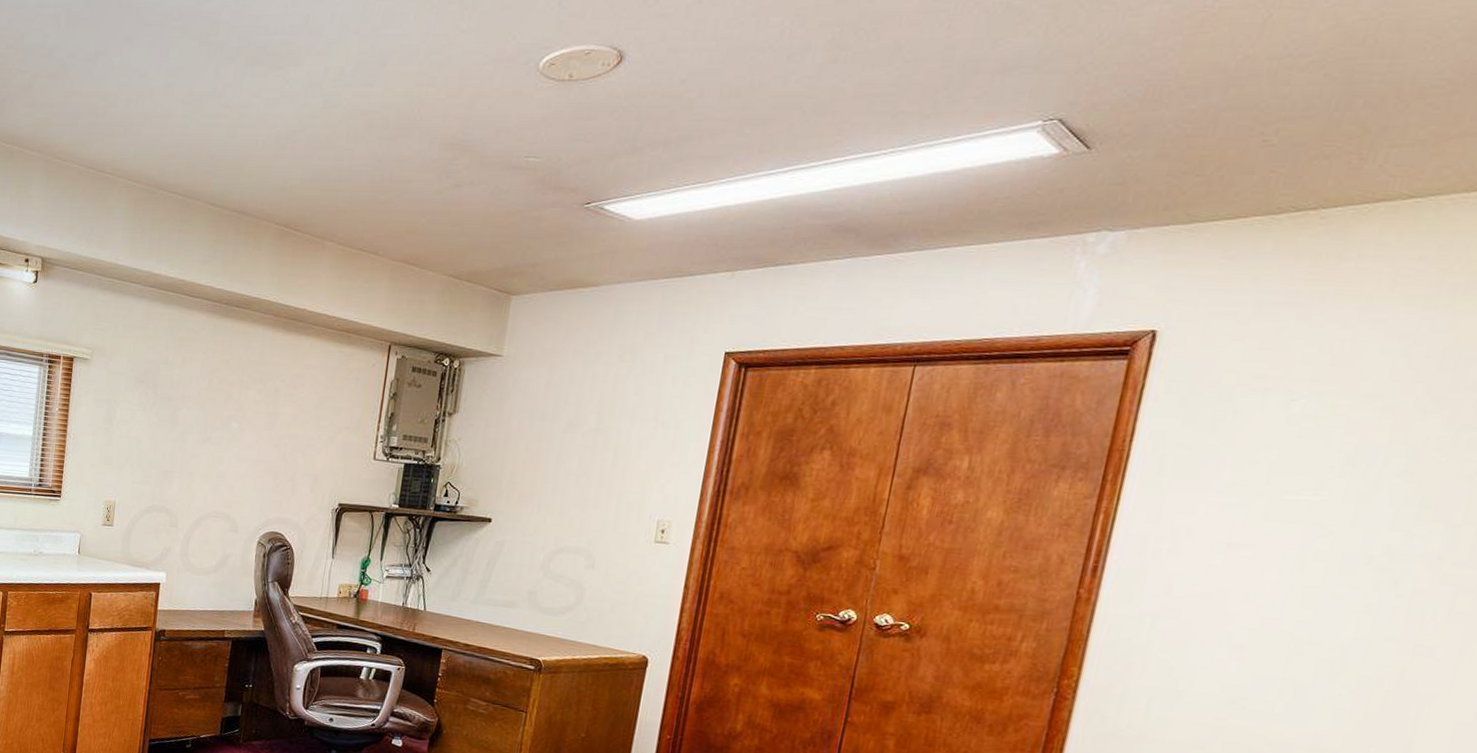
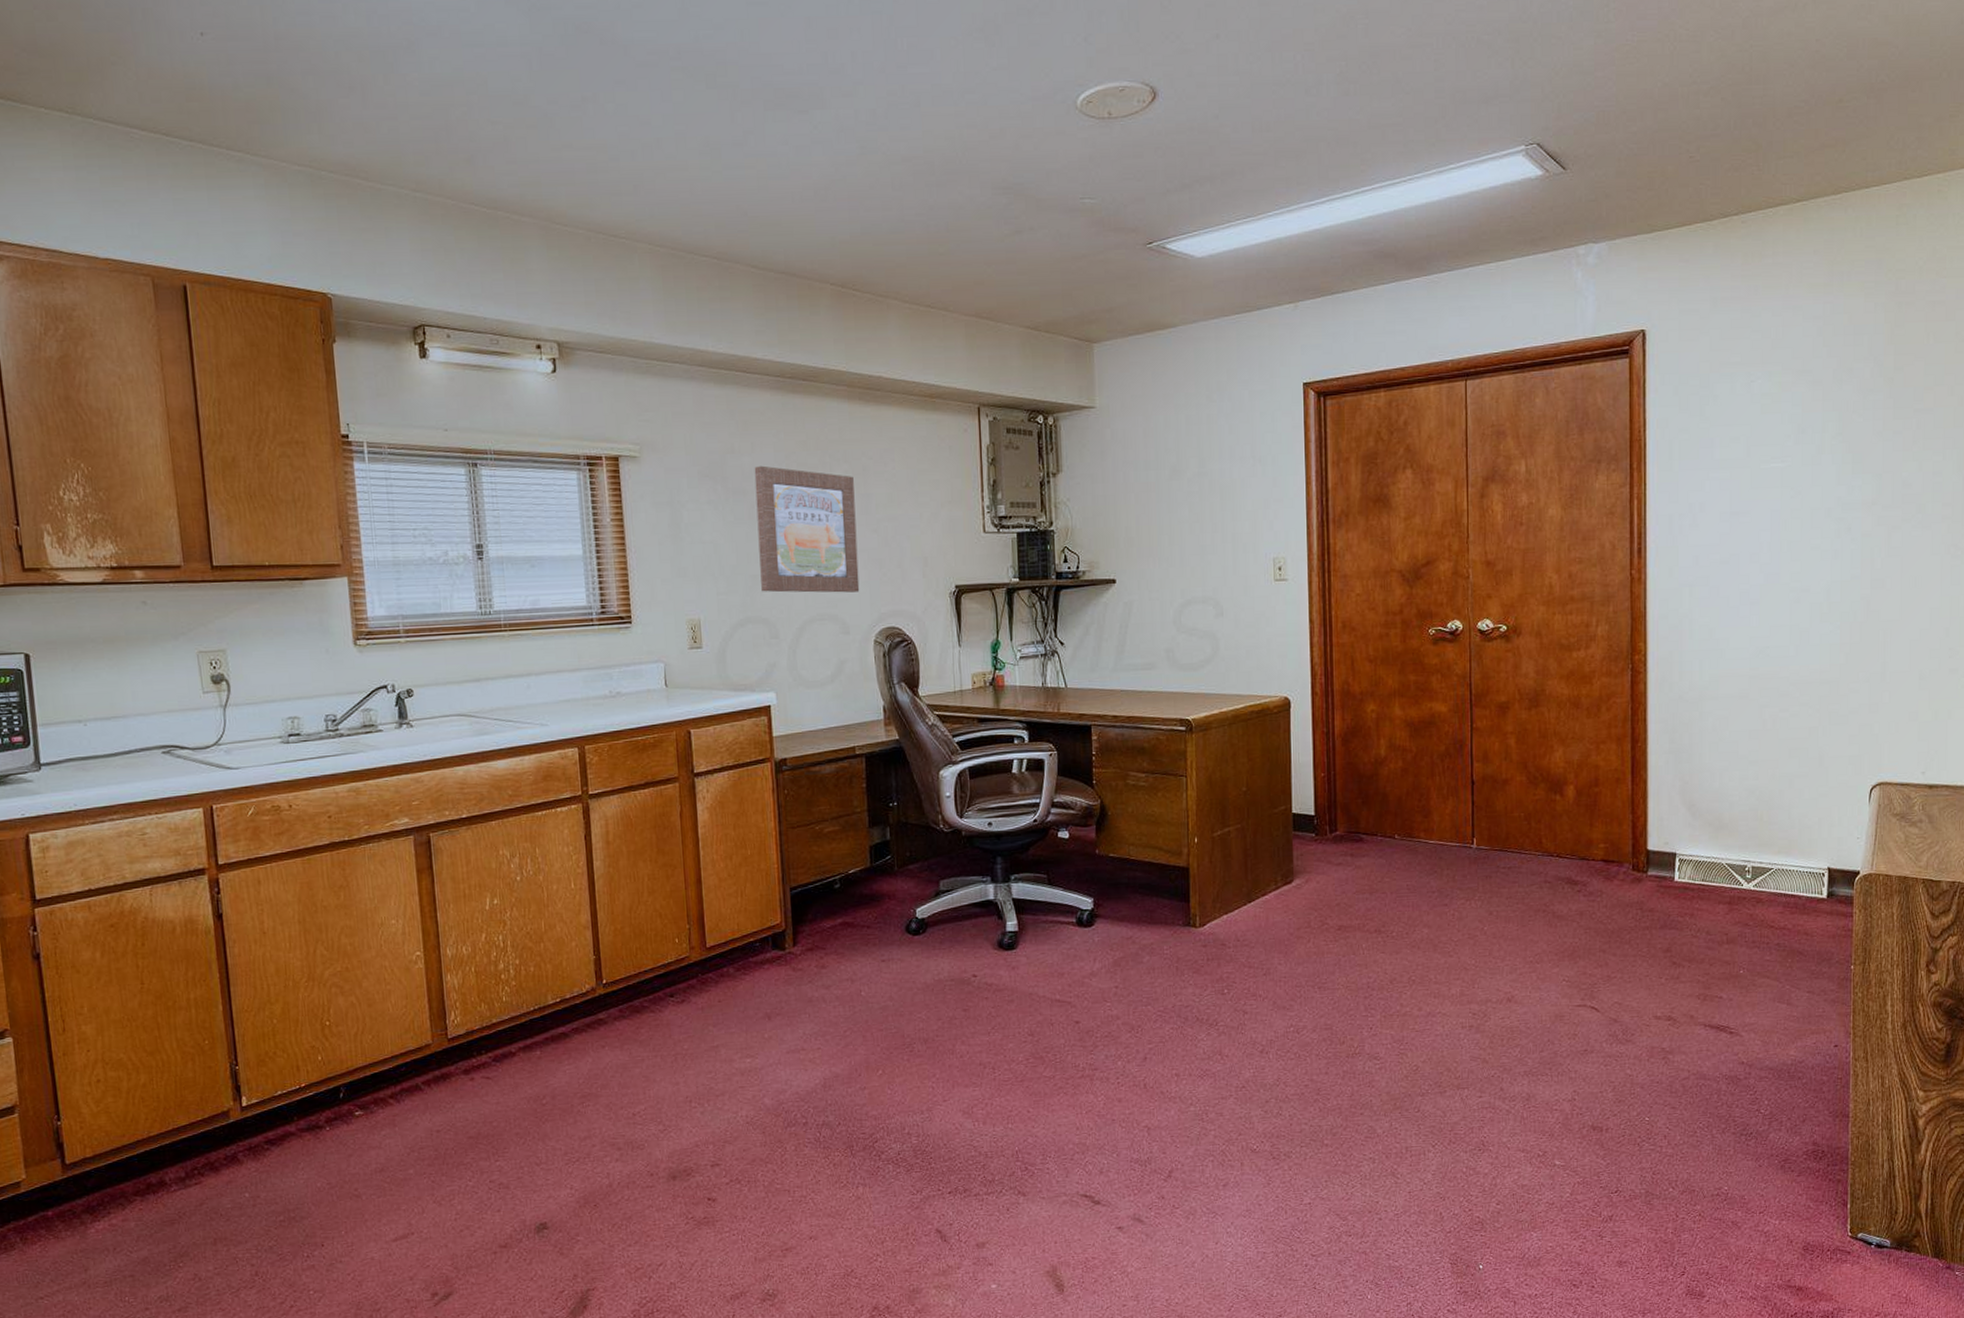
wall art: none [170,377,265,497] -> present [754,465,860,593]

